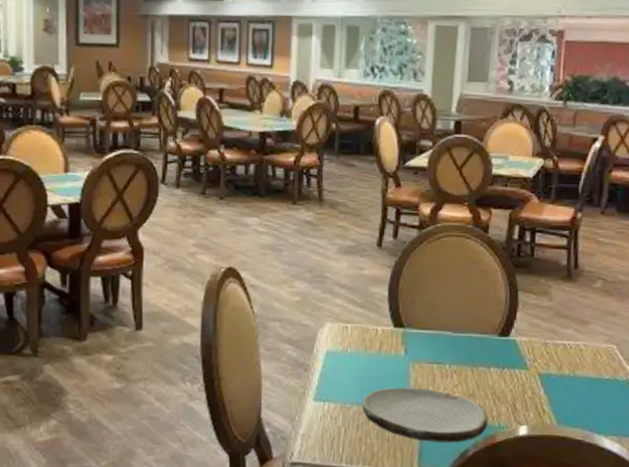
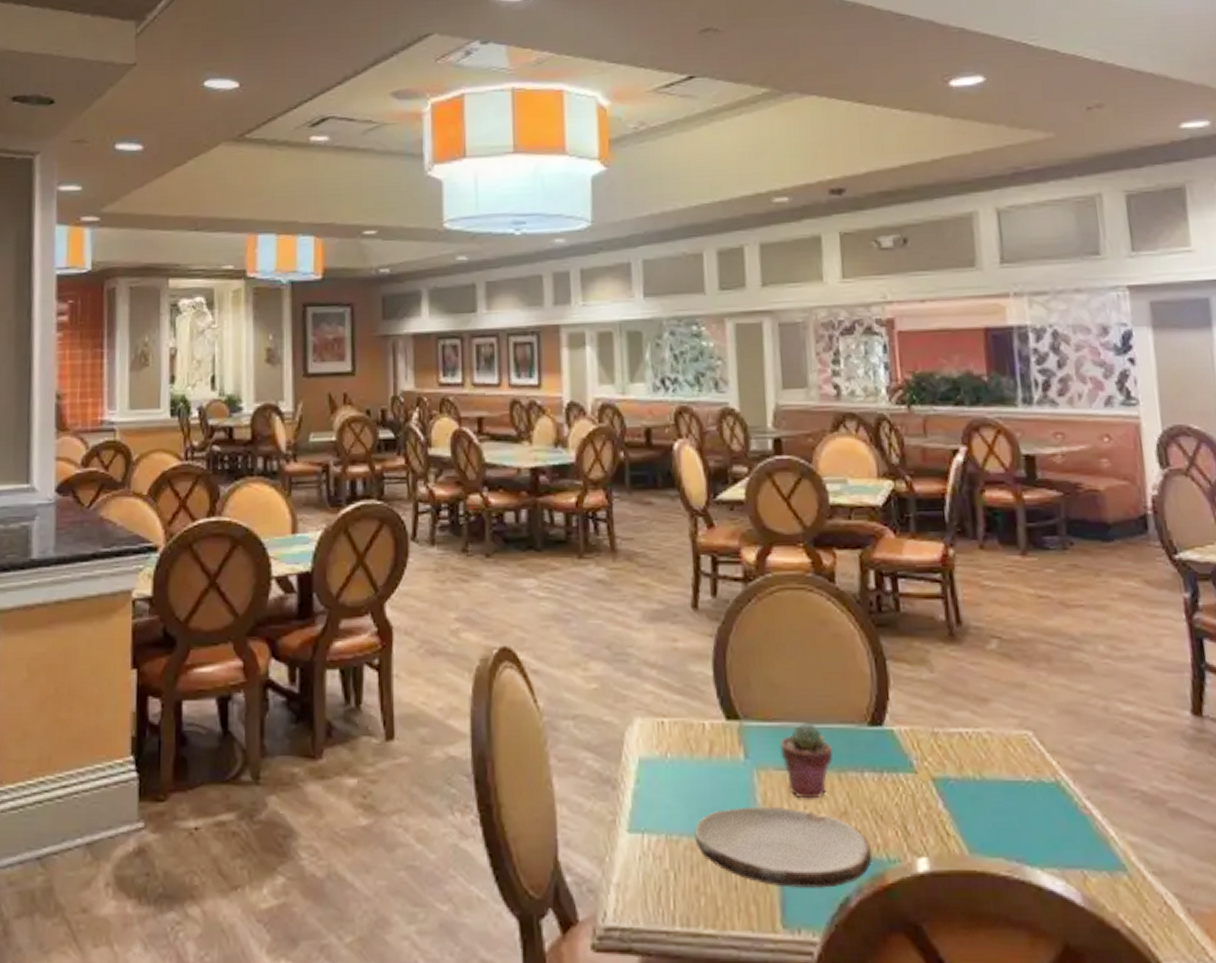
potted succulent: none [431,332,470,384] -> present [780,722,833,799]

